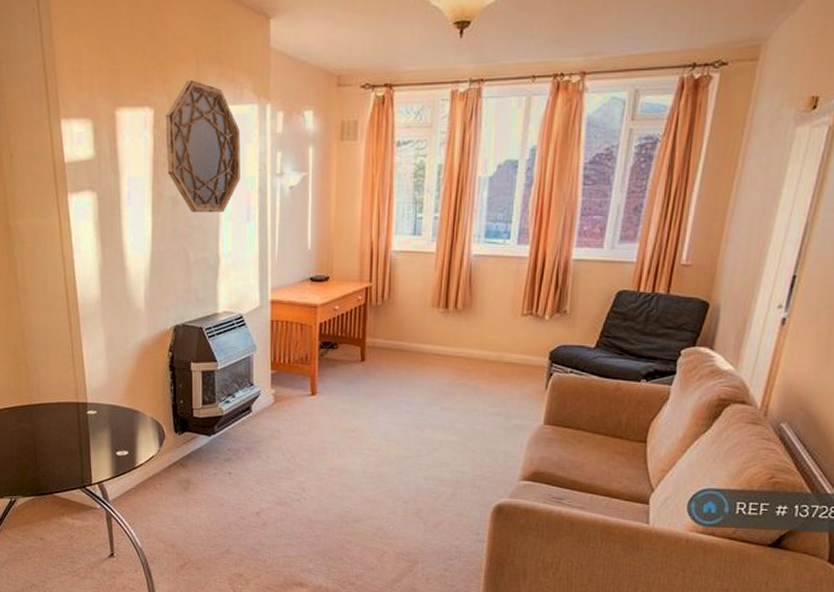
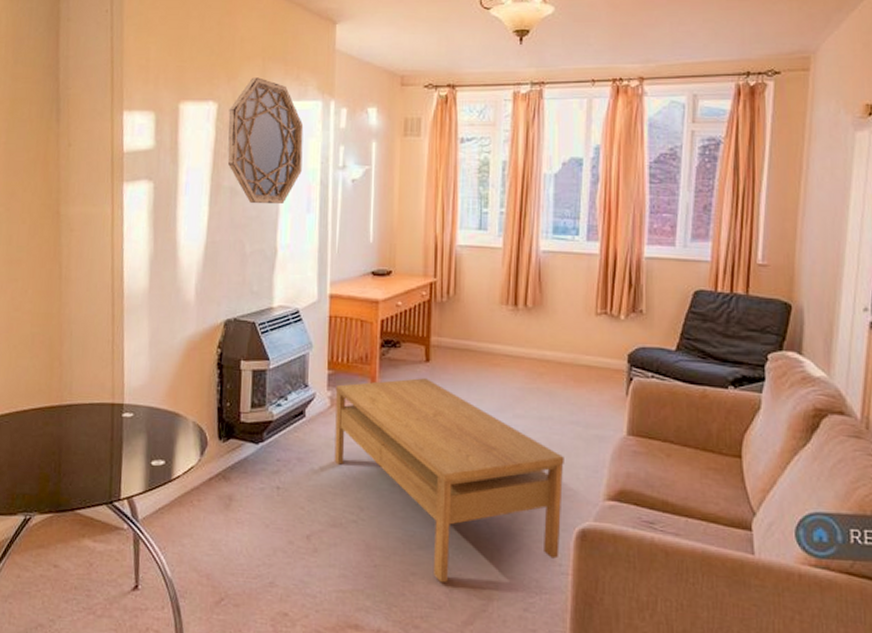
coffee table: none [278,376,486,550] -> present [334,378,564,583]

